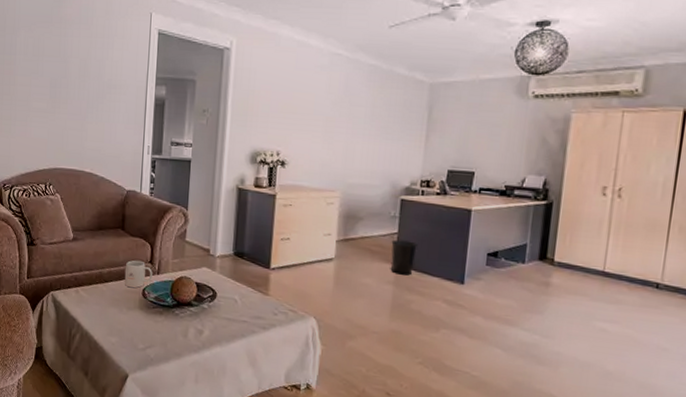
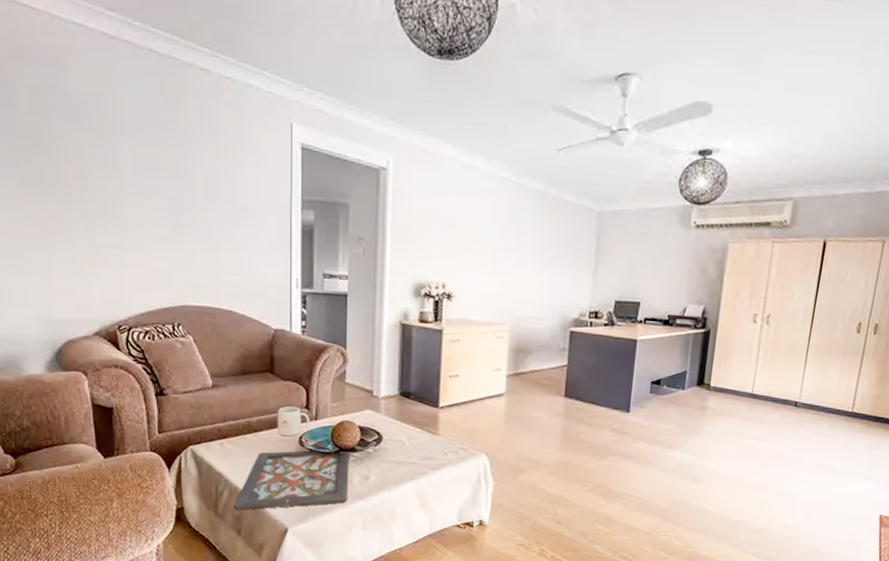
decorative tray: none [83,301,186,356] -> present [234,449,349,511]
waste bin: present [390,239,417,276] -> none [560,372,586,407]

